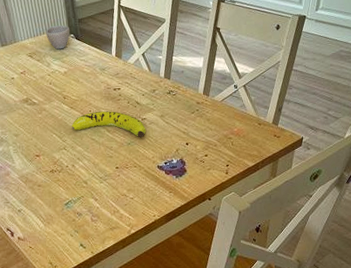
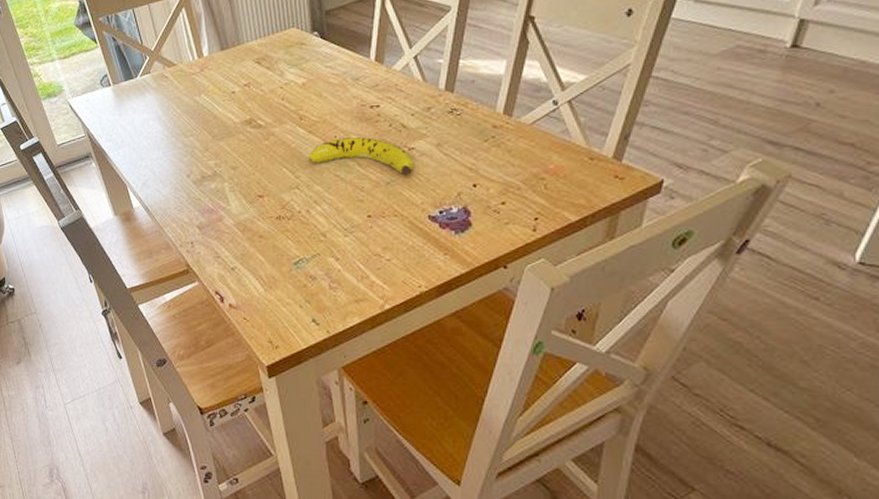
cup: present [46,25,70,50] -> none [280,19,313,53]

